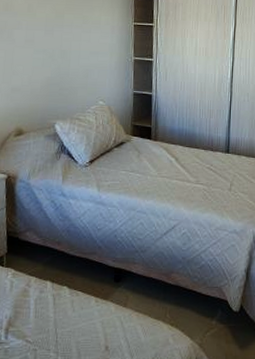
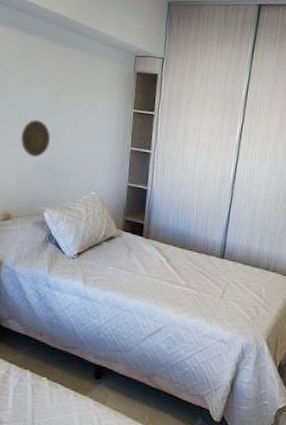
decorative plate: none [29,39,58,74] -> present [21,120,51,158]

